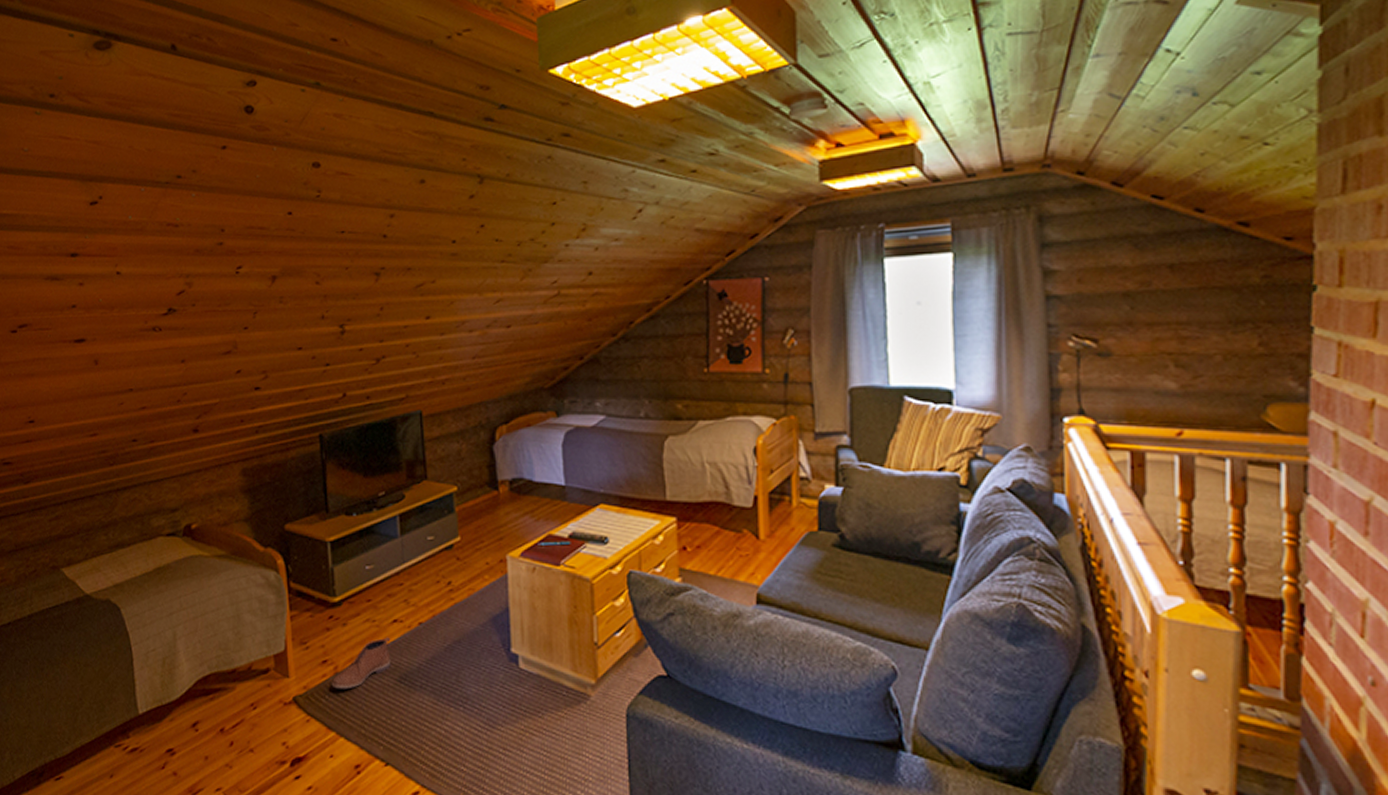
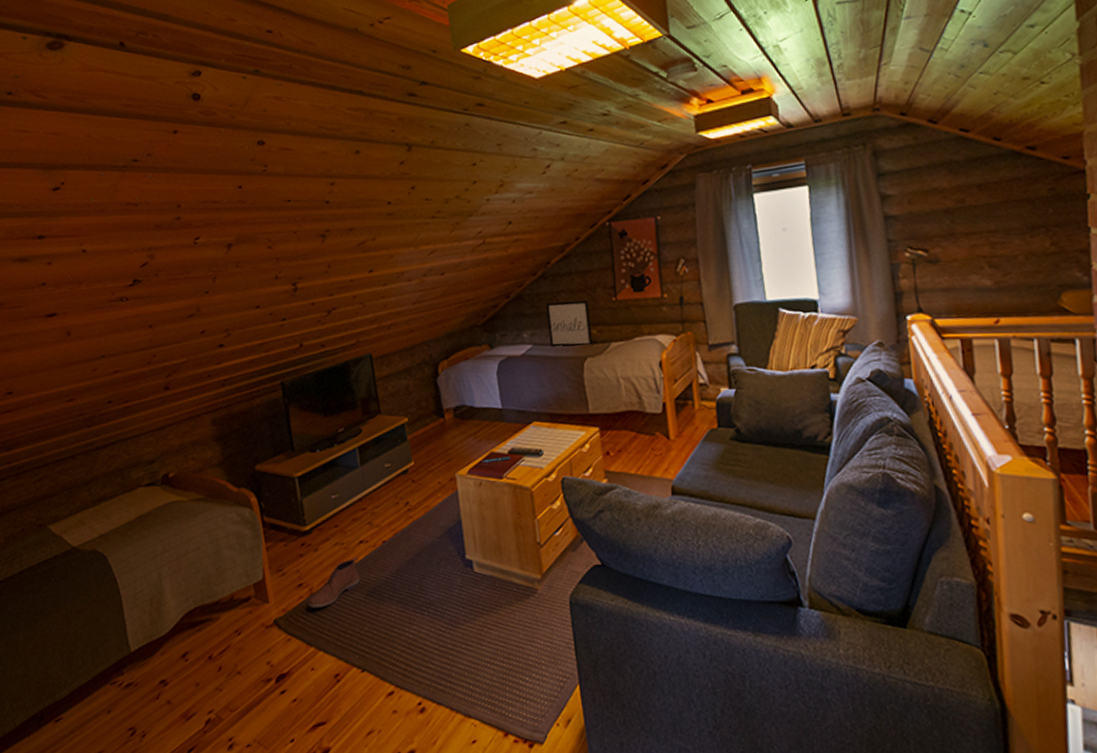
wall art: none [624,367,677,424] -> present [545,299,593,348]

